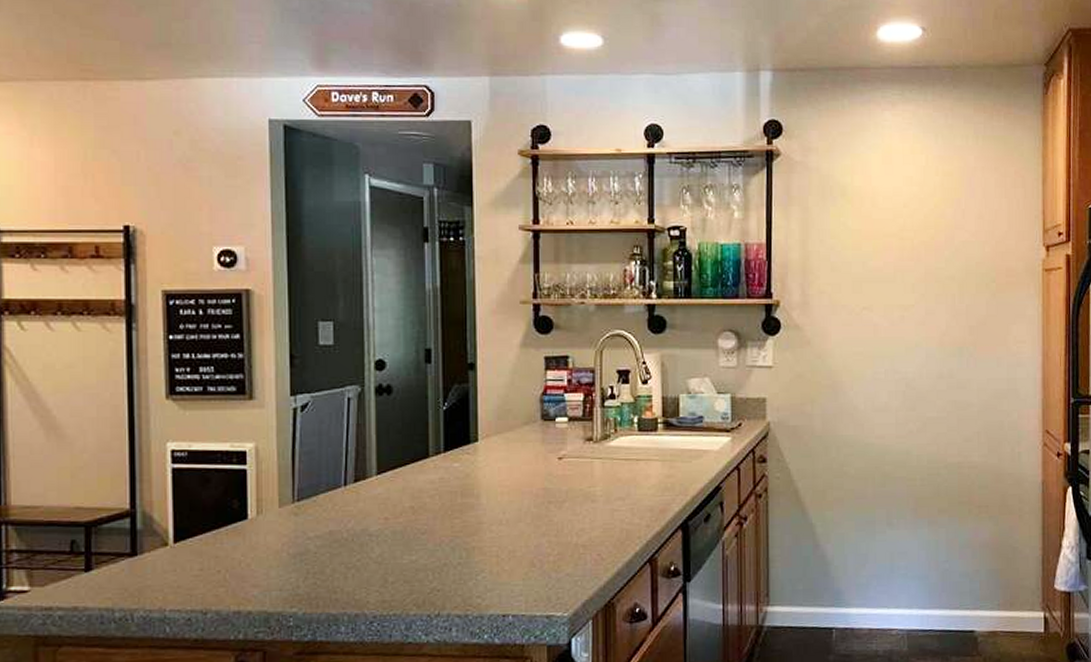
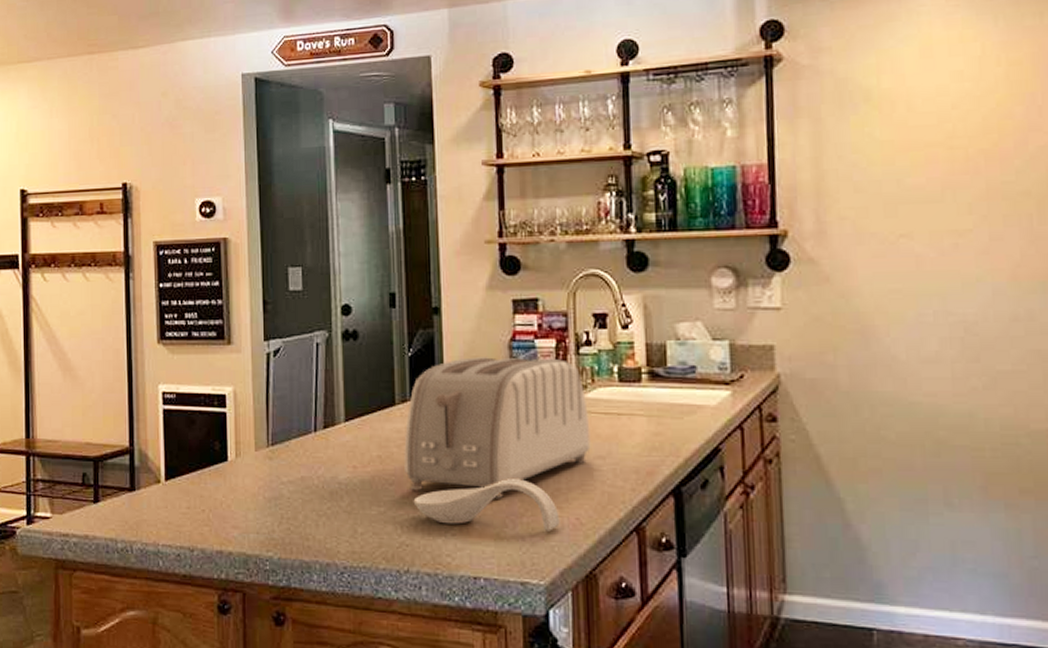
toaster: none [437,410,612,541] -> present [404,357,591,499]
spoon rest: none [445,522,583,568] -> present [413,479,560,531]

